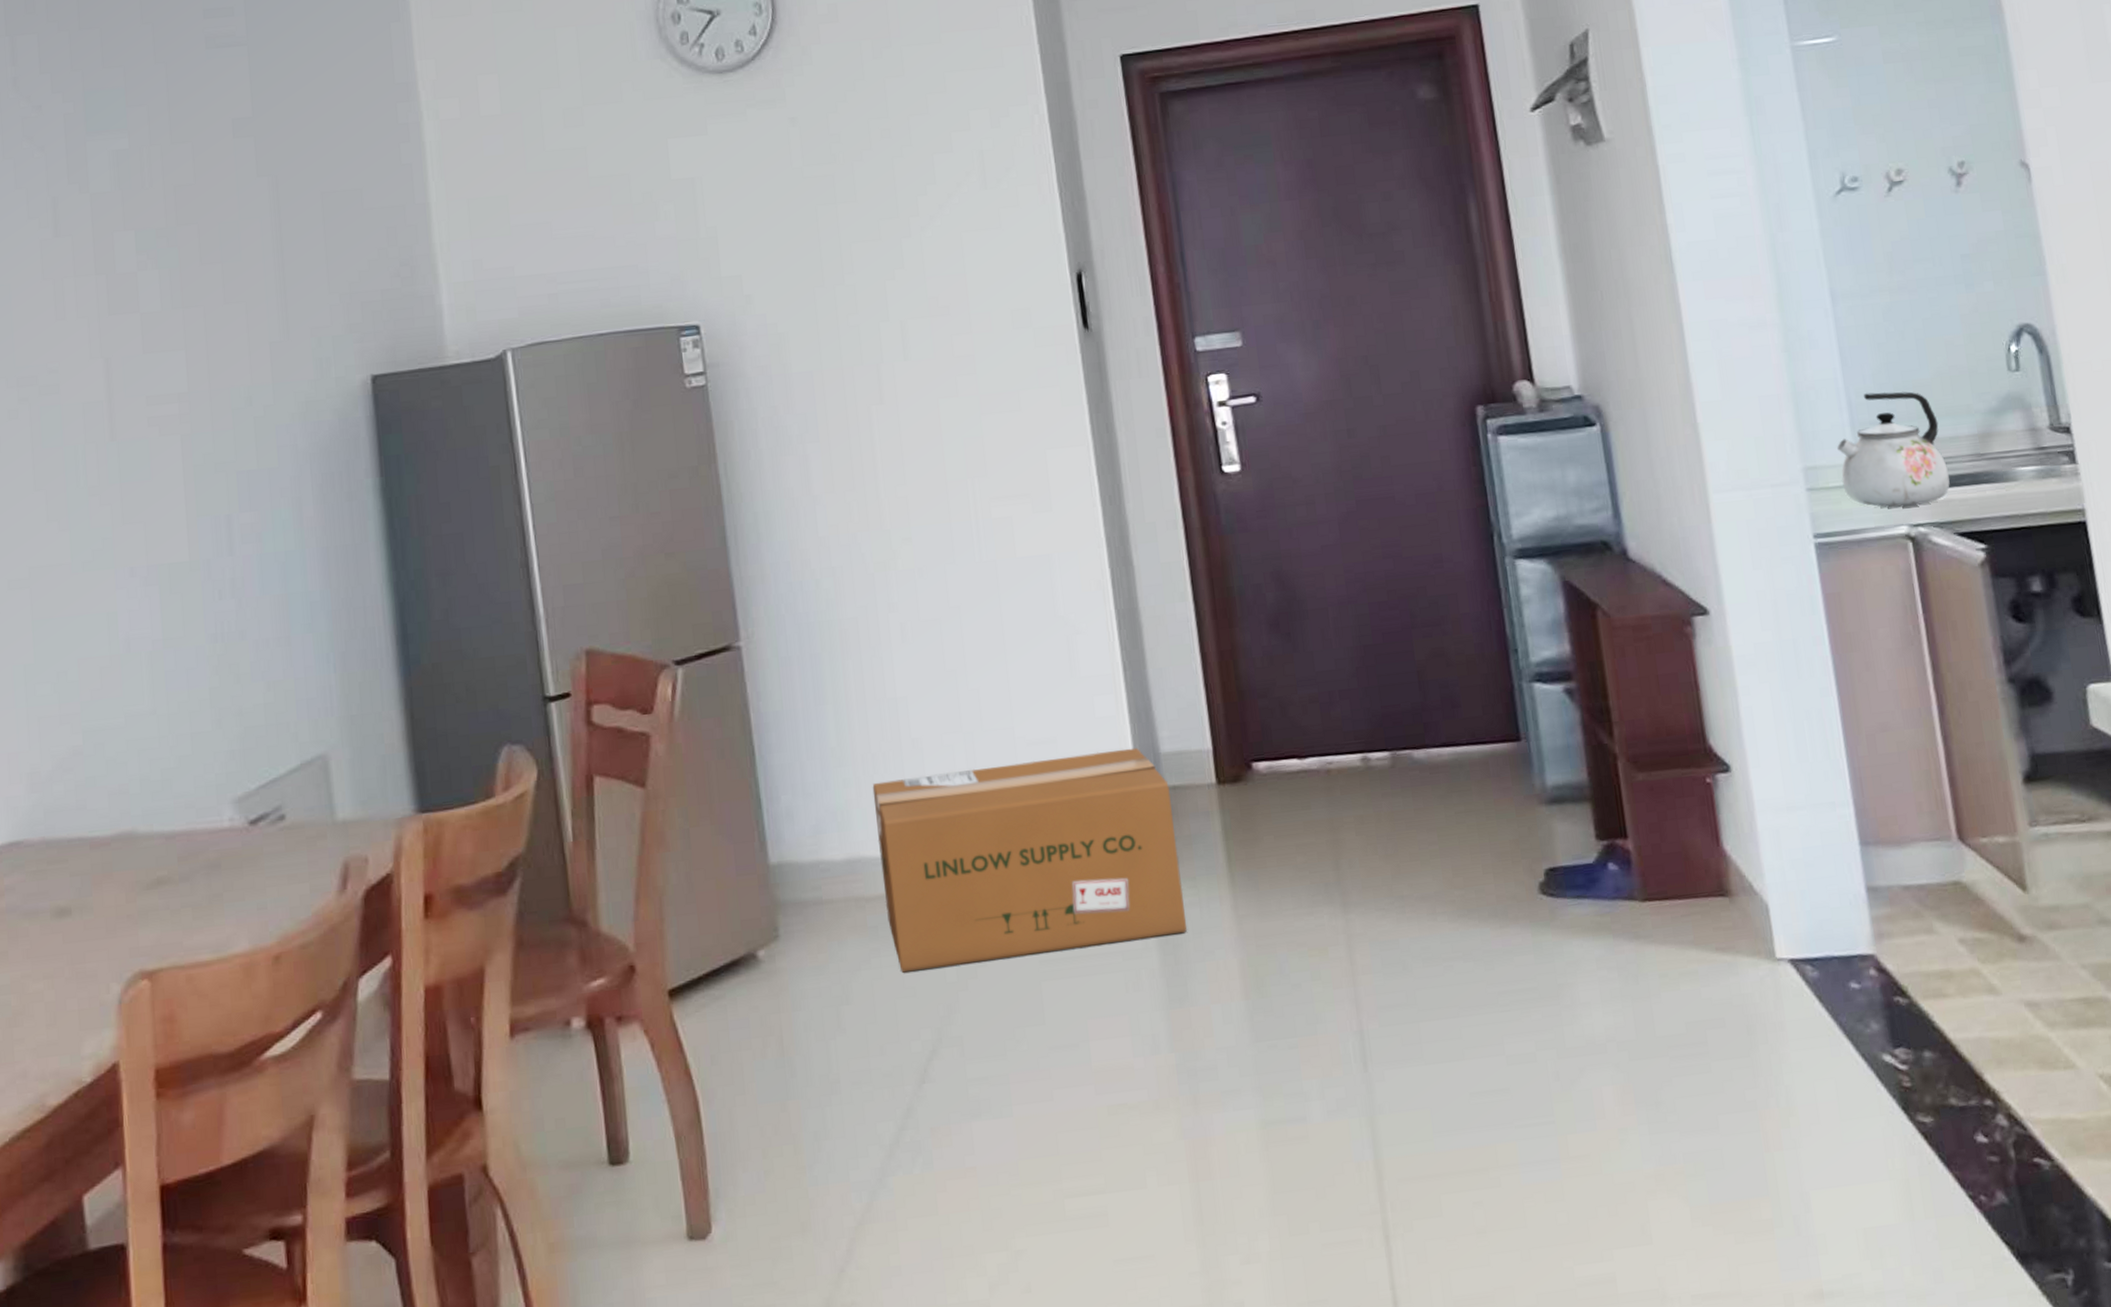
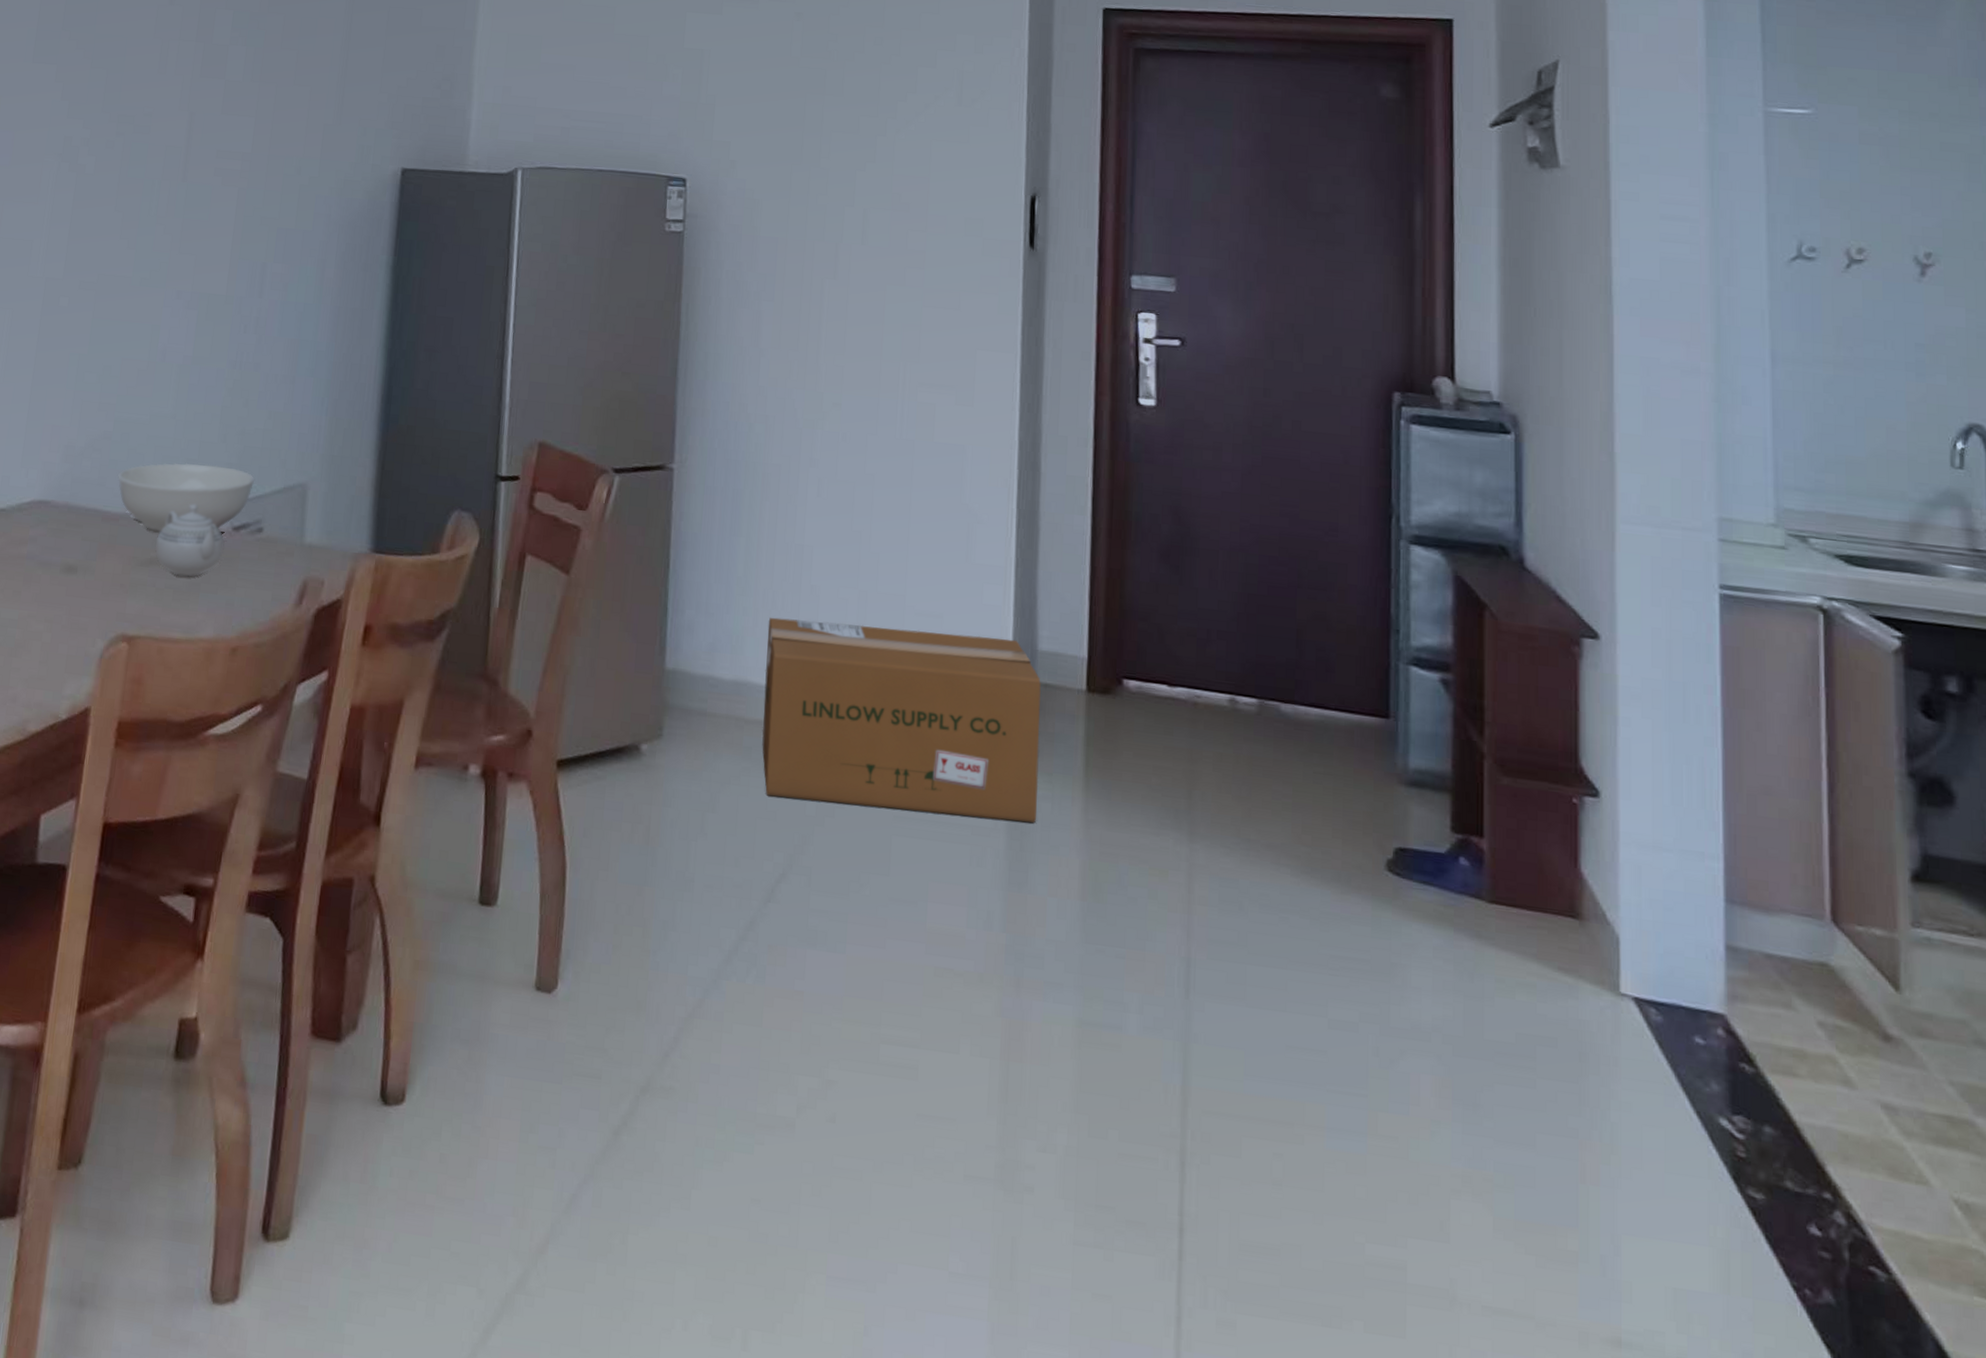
bowl: none [99,755,265,848] -> present [118,462,255,533]
teapot: none [159,806,244,891] -> present [154,504,225,577]
kettle: present [1836,391,1951,508] -> none [1756,458,1873,580]

